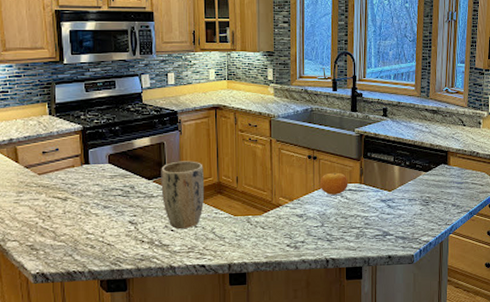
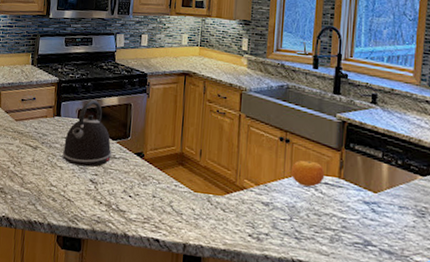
kettle: none [96,142,148,210] -> present [62,99,111,167]
plant pot: present [161,161,205,228] -> none [123,125,168,197]

